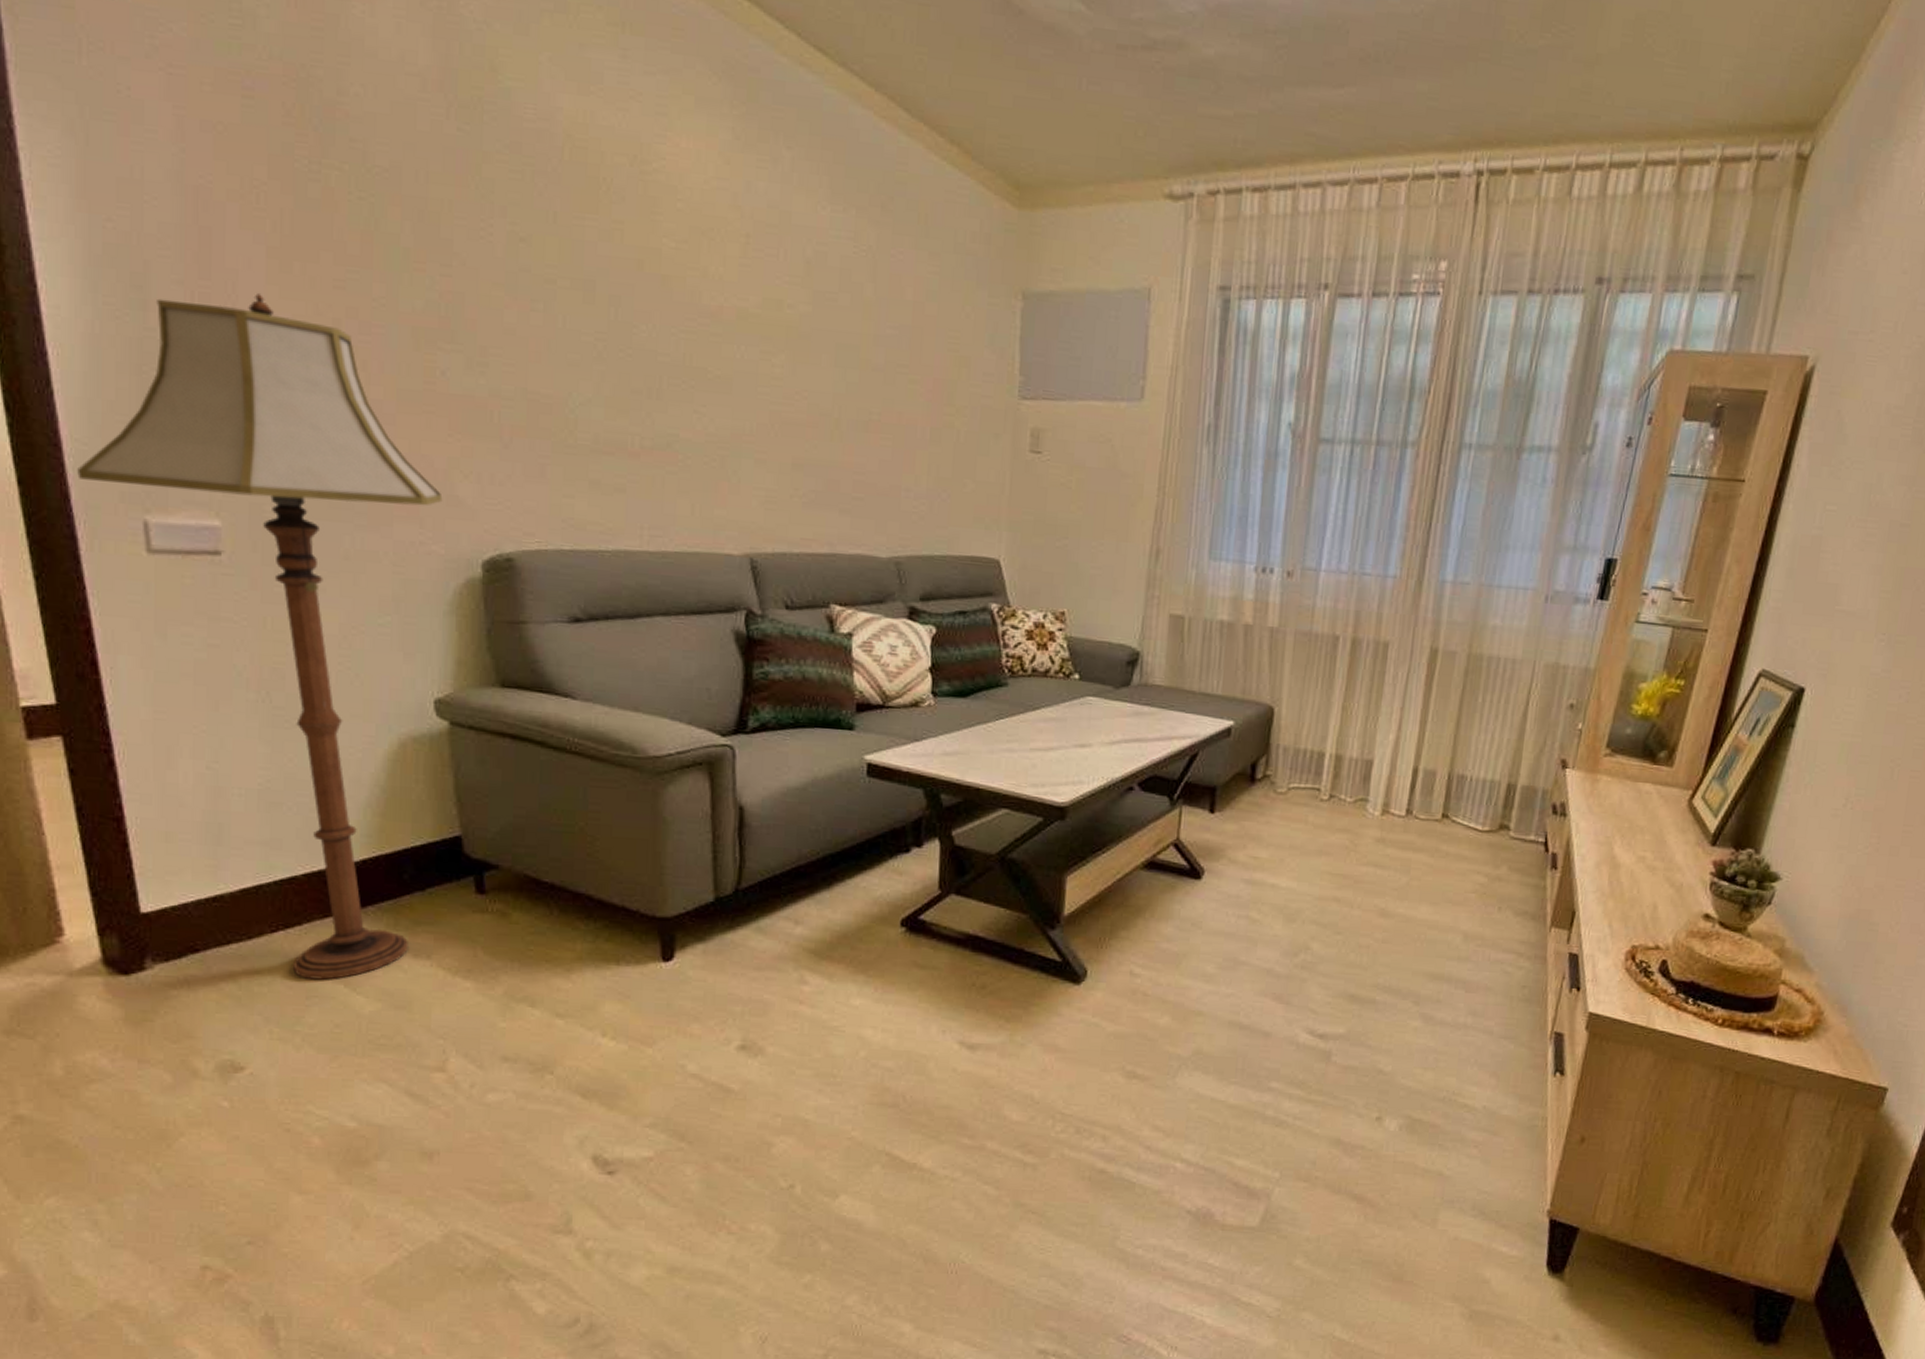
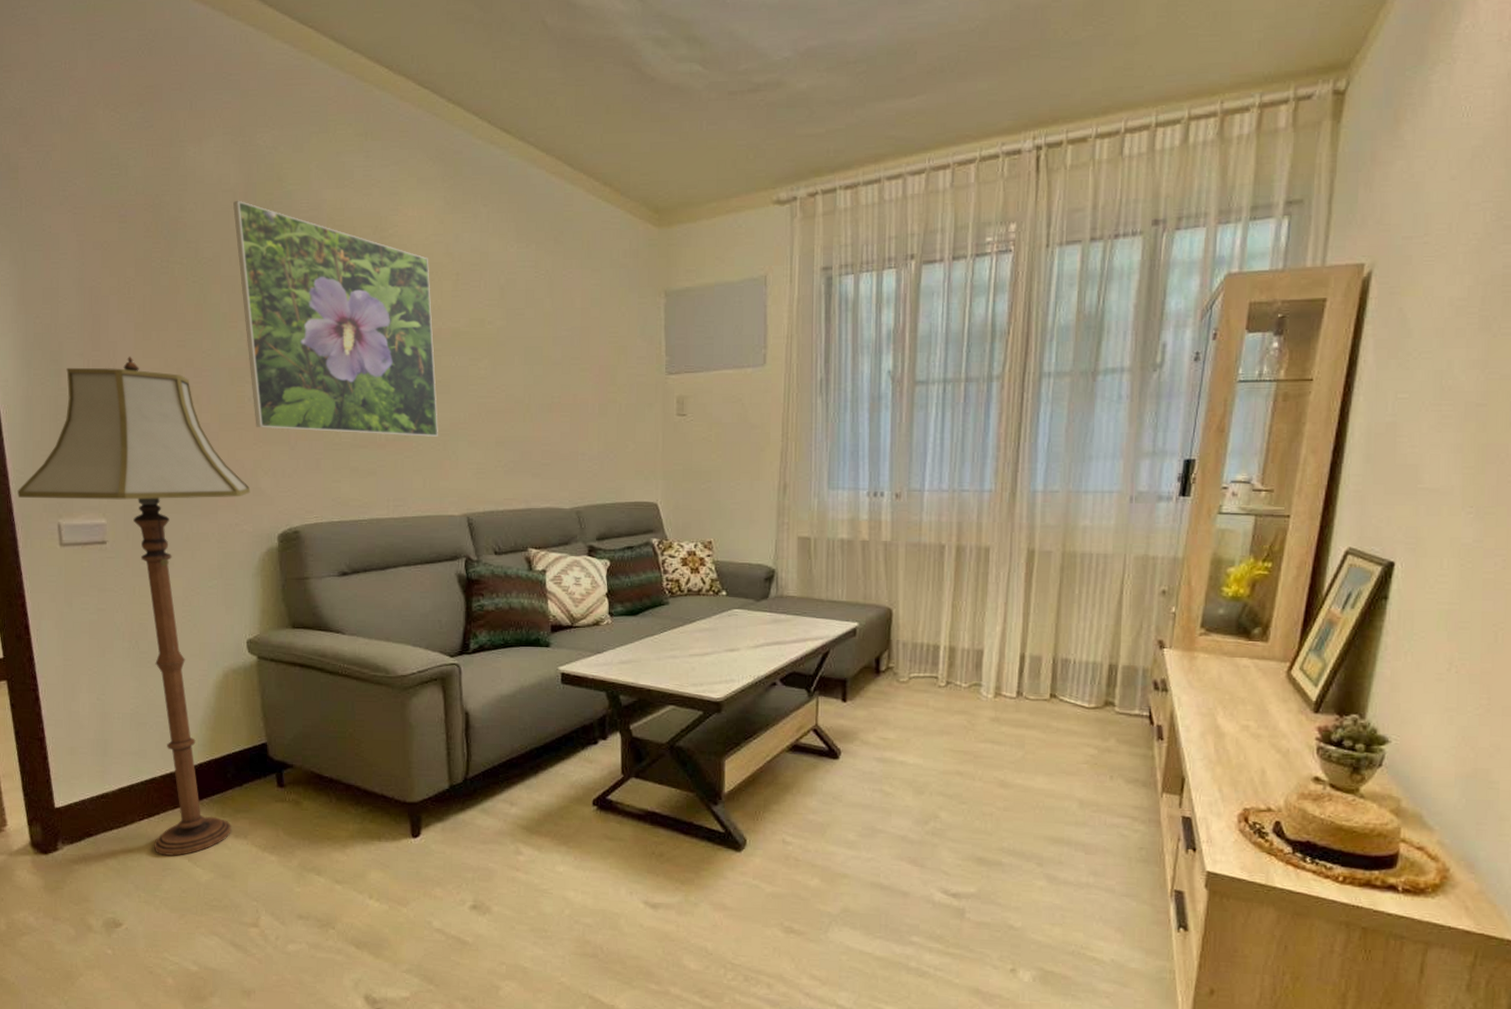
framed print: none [422,90,715,450] -> present [233,200,438,437]

